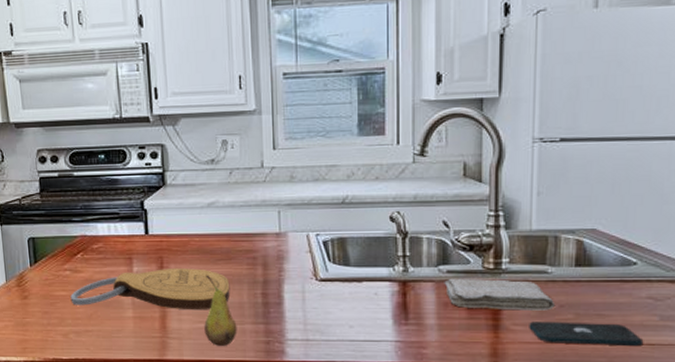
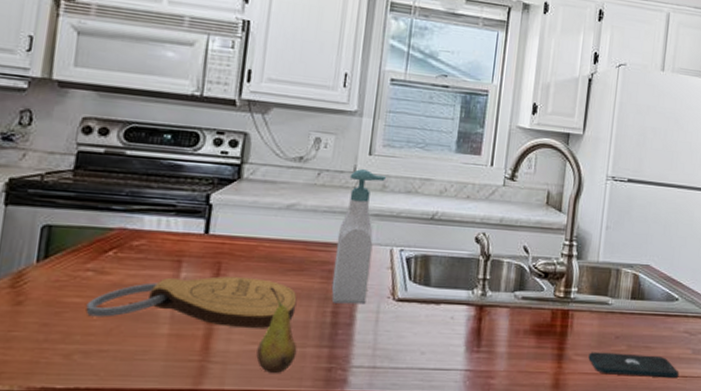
soap bottle: none [256,164,293,286] -> present [331,169,387,305]
washcloth: present [444,278,556,311] -> none [518,305,613,341]

